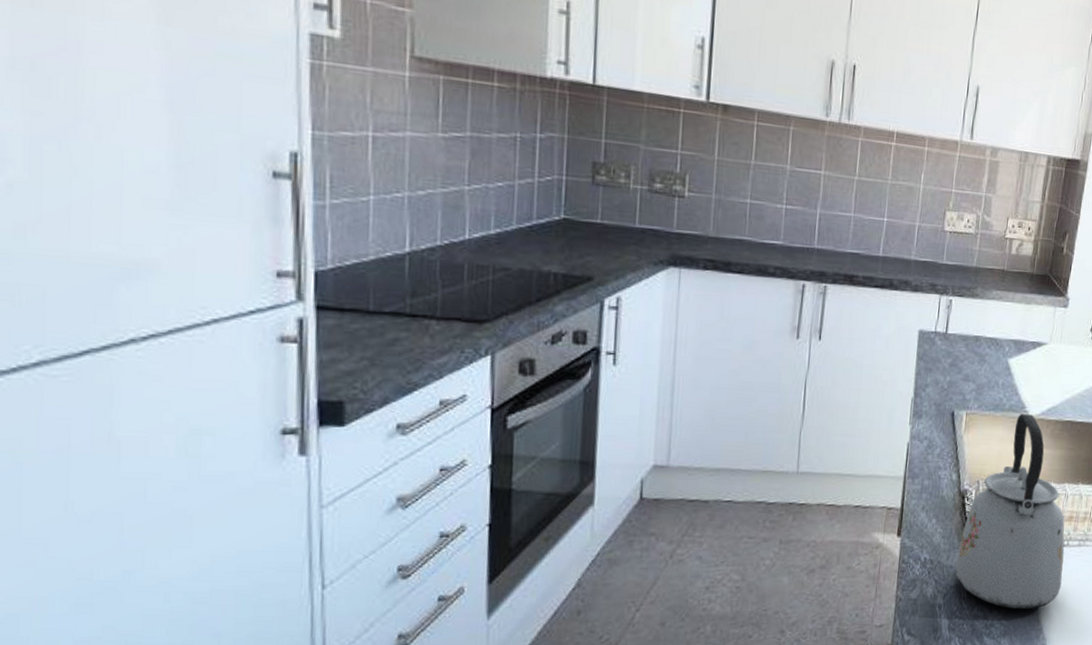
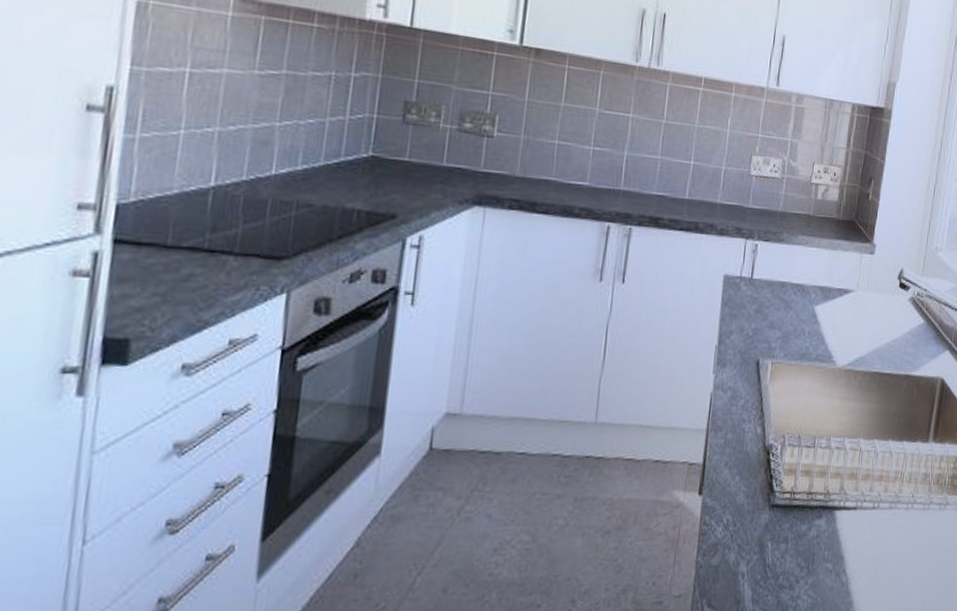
kettle: present [954,414,1065,610] -> none [759,364,875,580]

